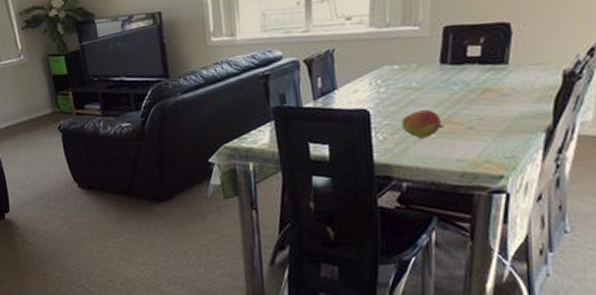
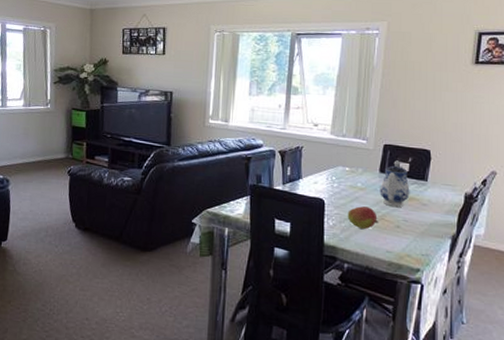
teapot: none [442,44,485,104] -> present [379,160,410,207]

